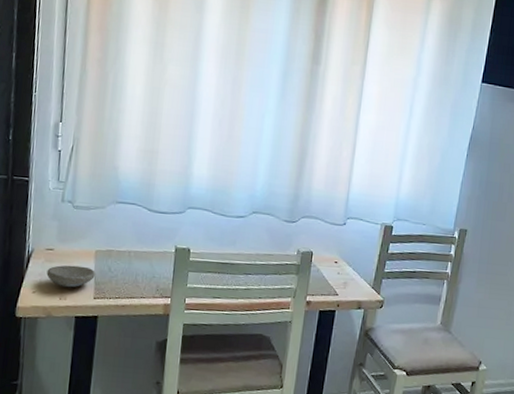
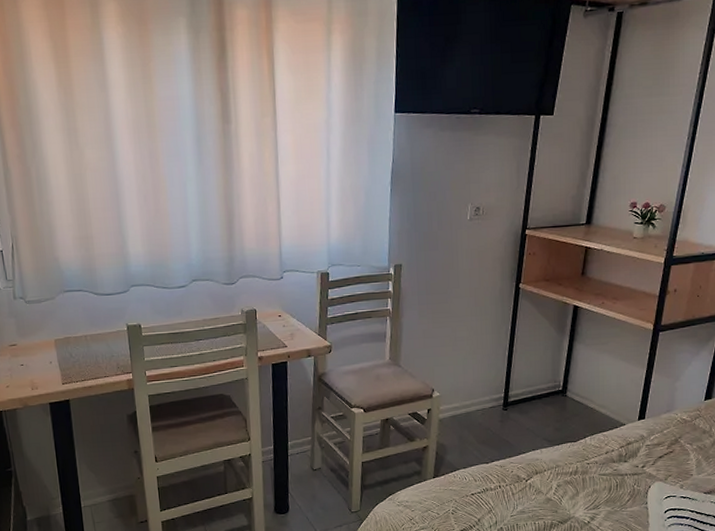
bowl: present [46,265,95,288] -> none [15,356,59,378]

